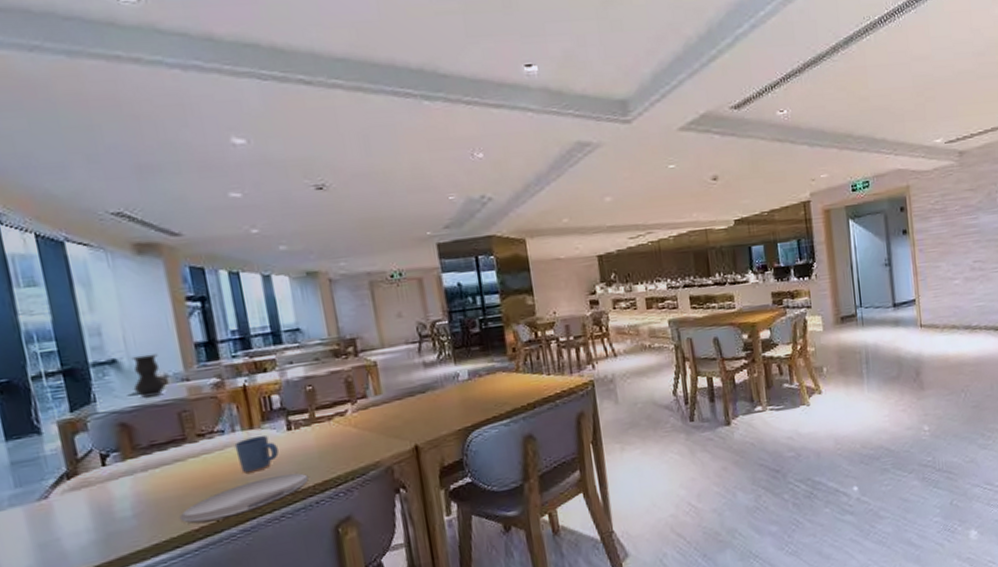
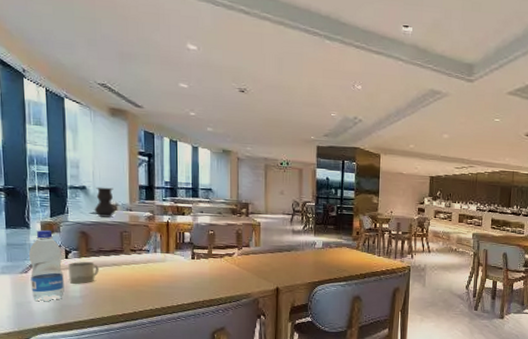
bottle: none [45,430,108,537] -> present [29,229,64,302]
cup: none [107,462,155,500] -> present [68,261,99,284]
plate: present [179,473,309,525] -> none [110,288,200,312]
mug: present [234,435,279,474] -> none [154,259,183,283]

